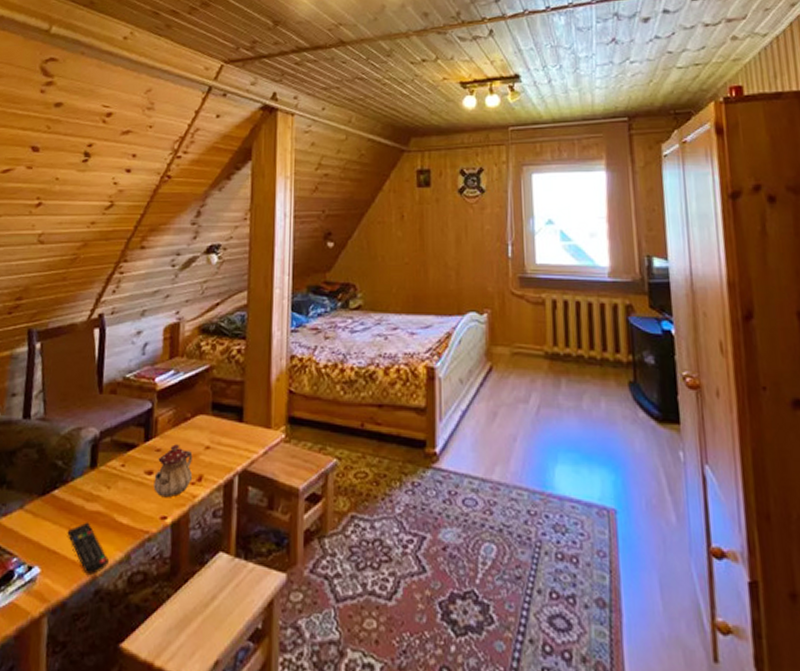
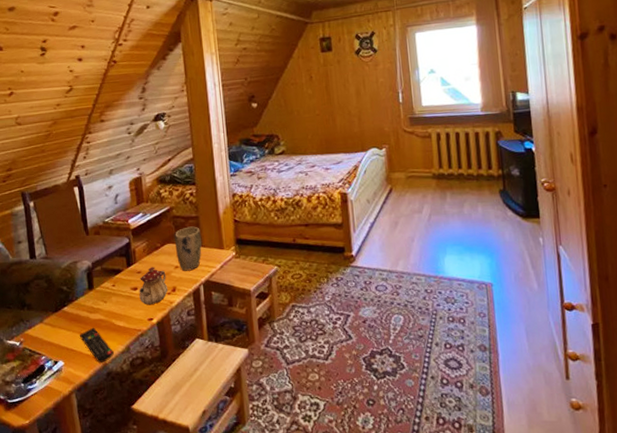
plant pot: none [209,393,244,455] -> present [175,226,202,271]

